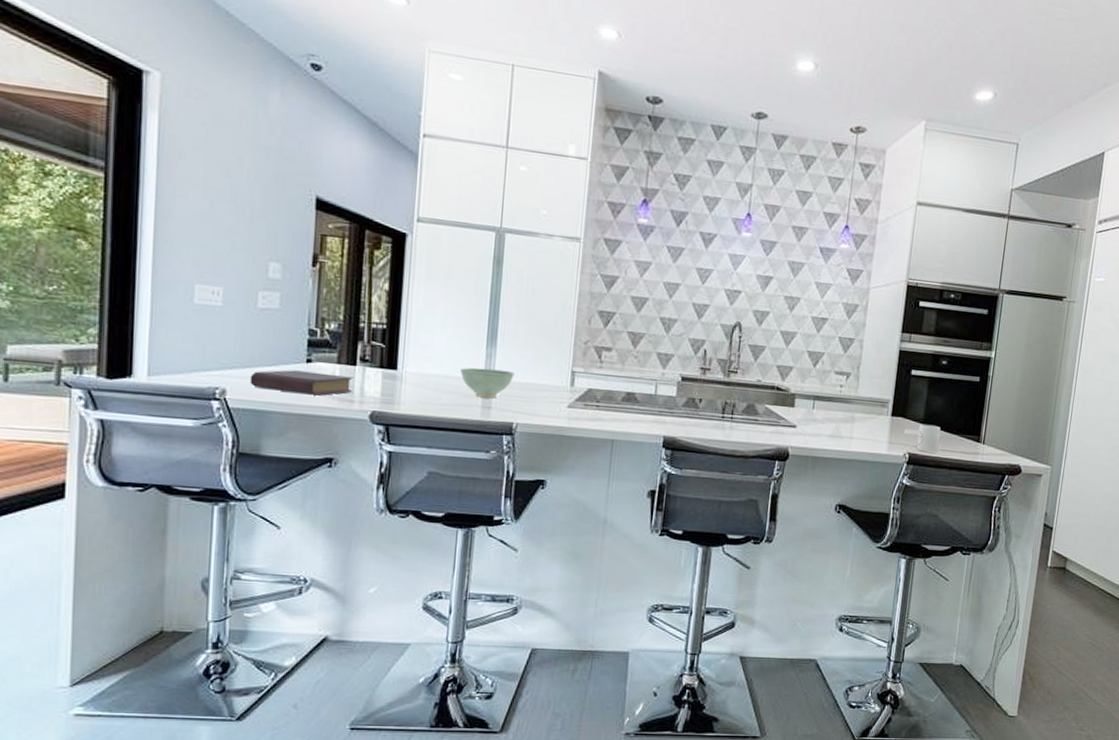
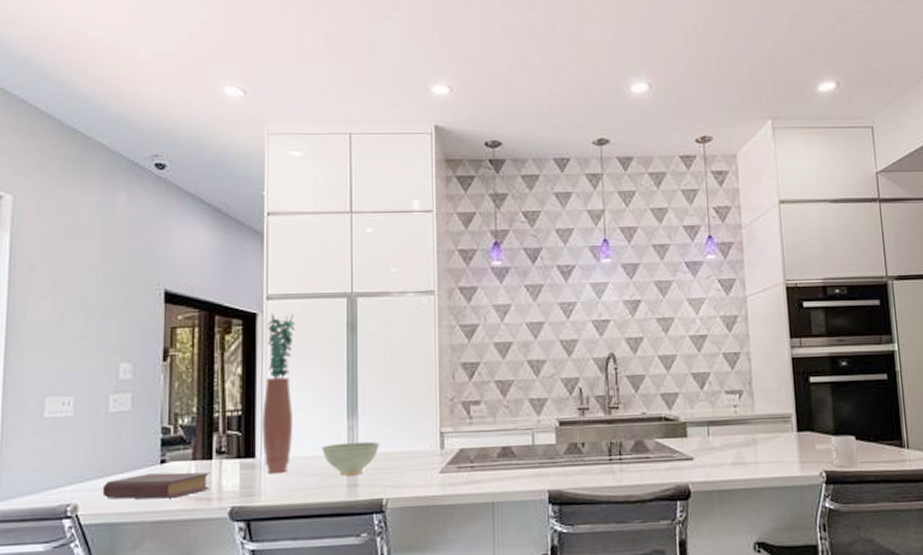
vase: none [404,236,444,388] -> present [262,313,296,474]

